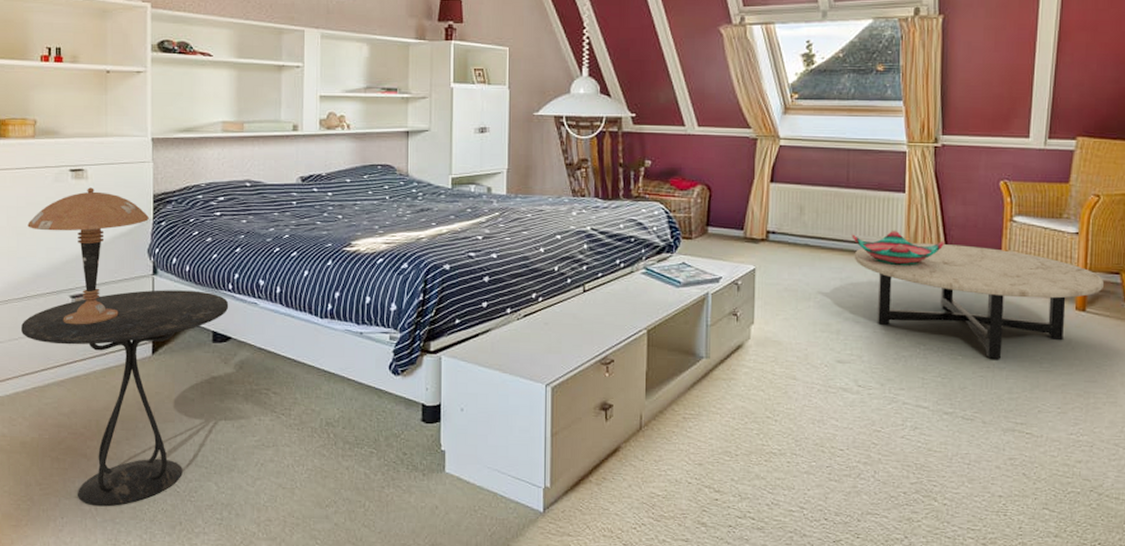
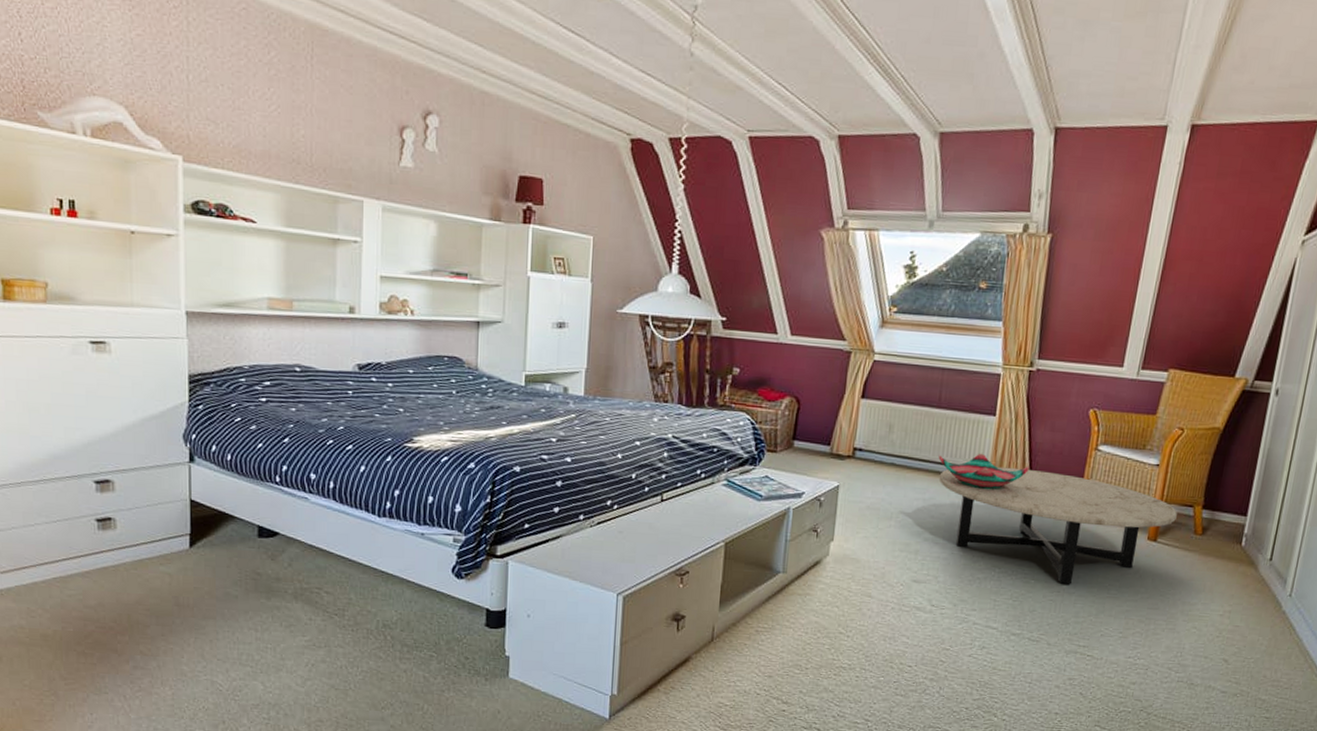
side table: present [20,290,229,506] -> none [36,479,276,703]
table lamp: present [27,187,149,325] -> none [41,362,184,513]

